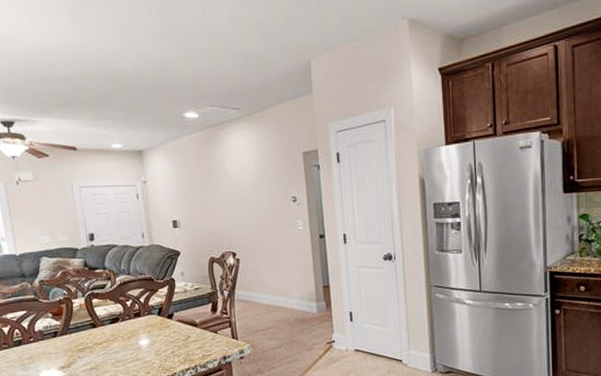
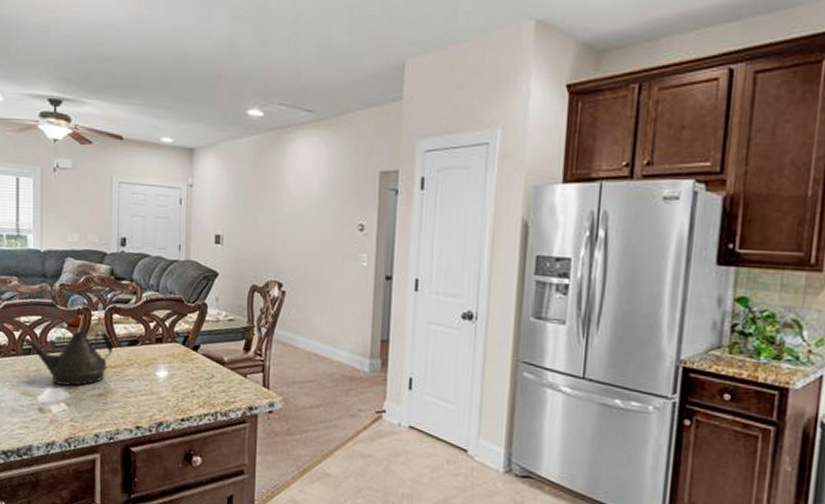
teapot: none [9,315,97,367] -> present [20,331,112,386]

